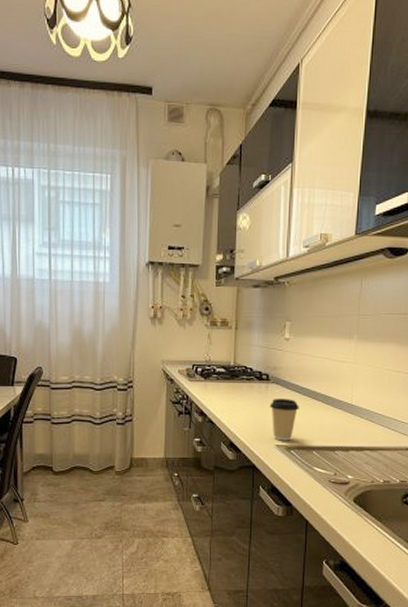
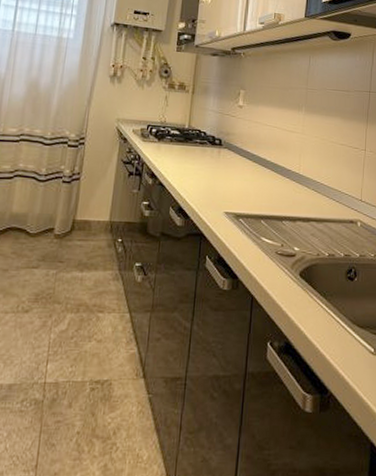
coffee cup: present [270,399,299,441] -> none [221,164,250,208]

